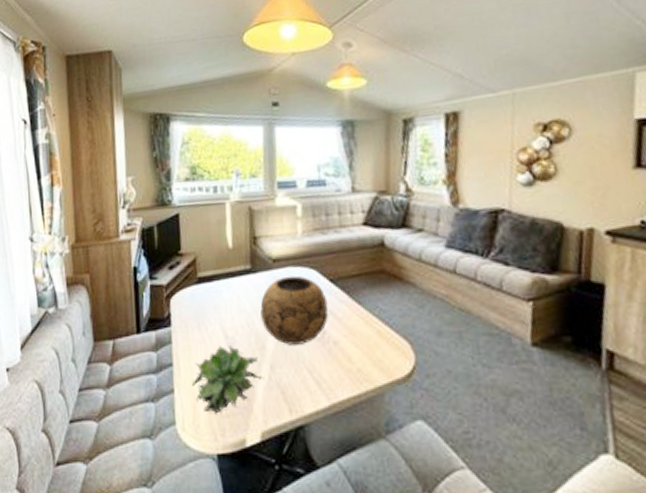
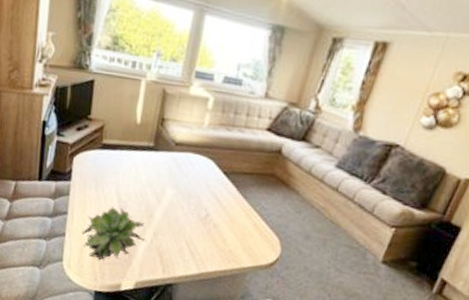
decorative bowl: present [260,275,328,345] -> none [154,160,218,221]

